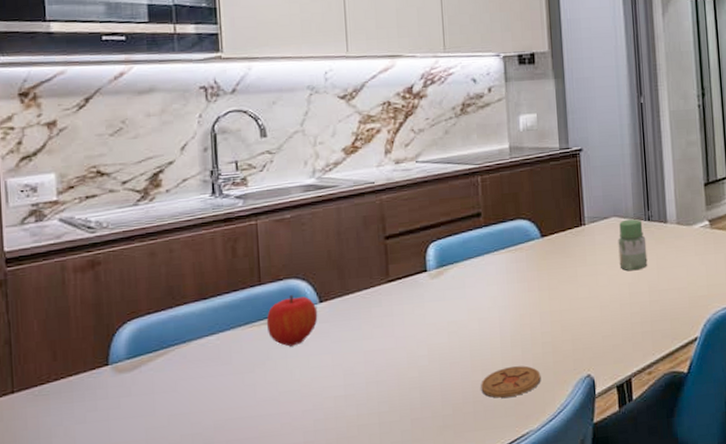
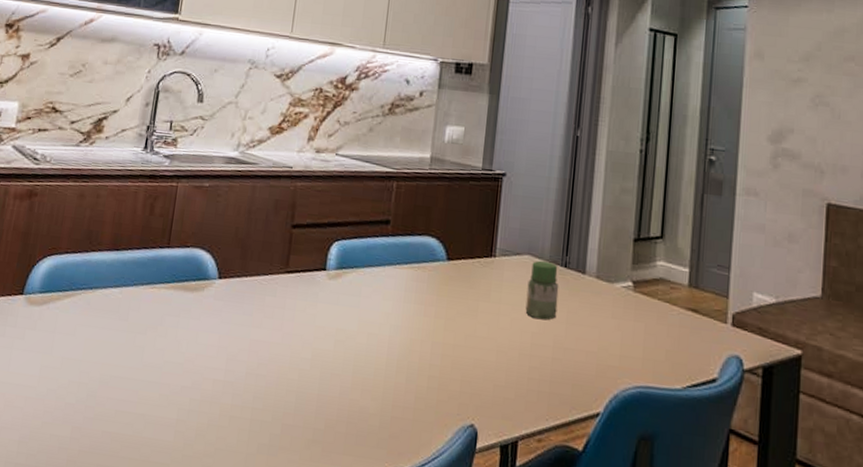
fruit: present [266,295,318,347] -> none [166,264,216,317]
coaster: present [481,365,541,398] -> none [357,393,422,428]

